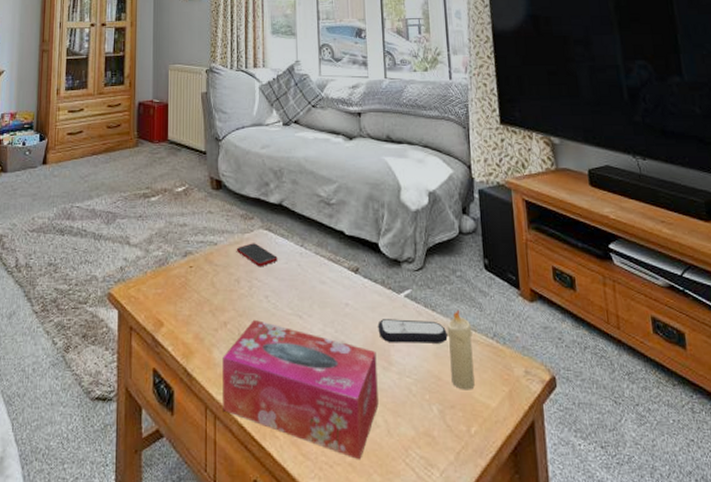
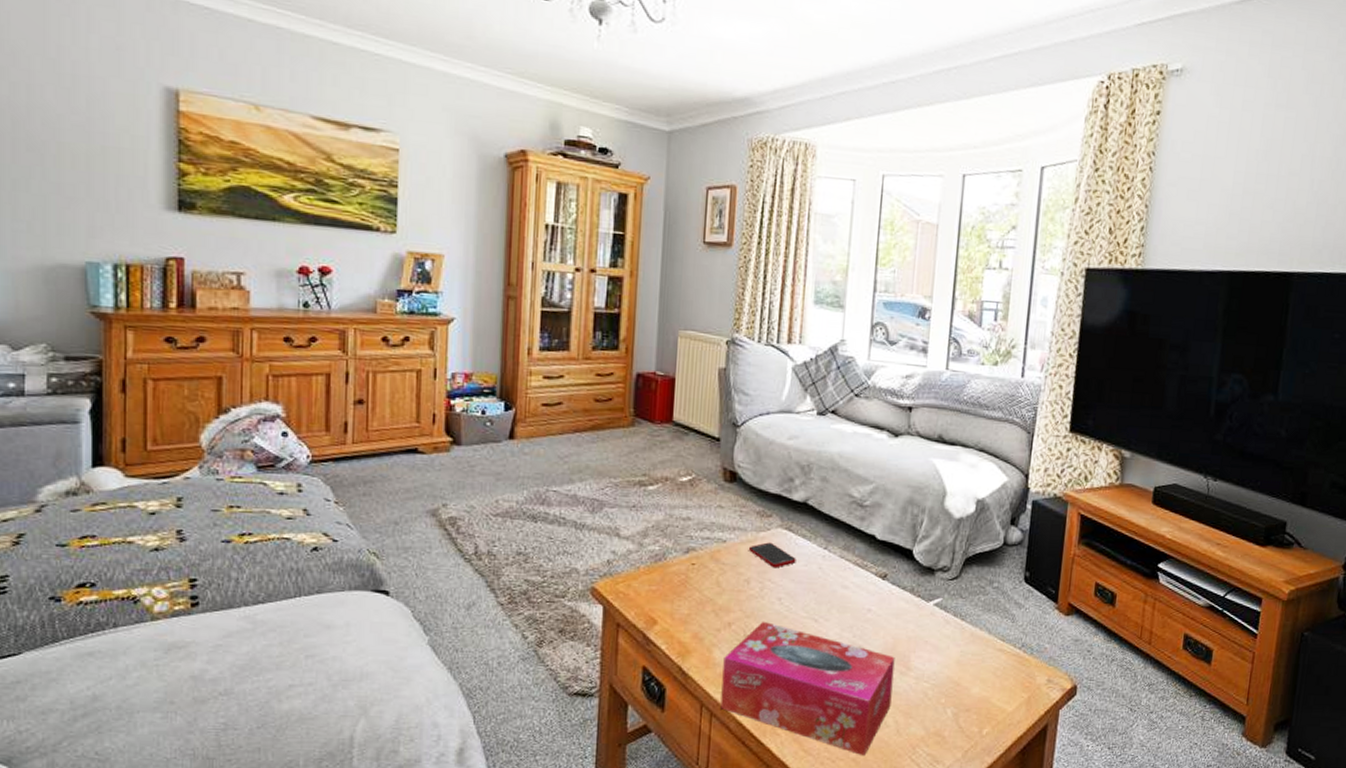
remote control: present [378,319,448,343] -> none [900,626,974,652]
candle: present [447,309,475,390] -> none [971,619,1001,696]

